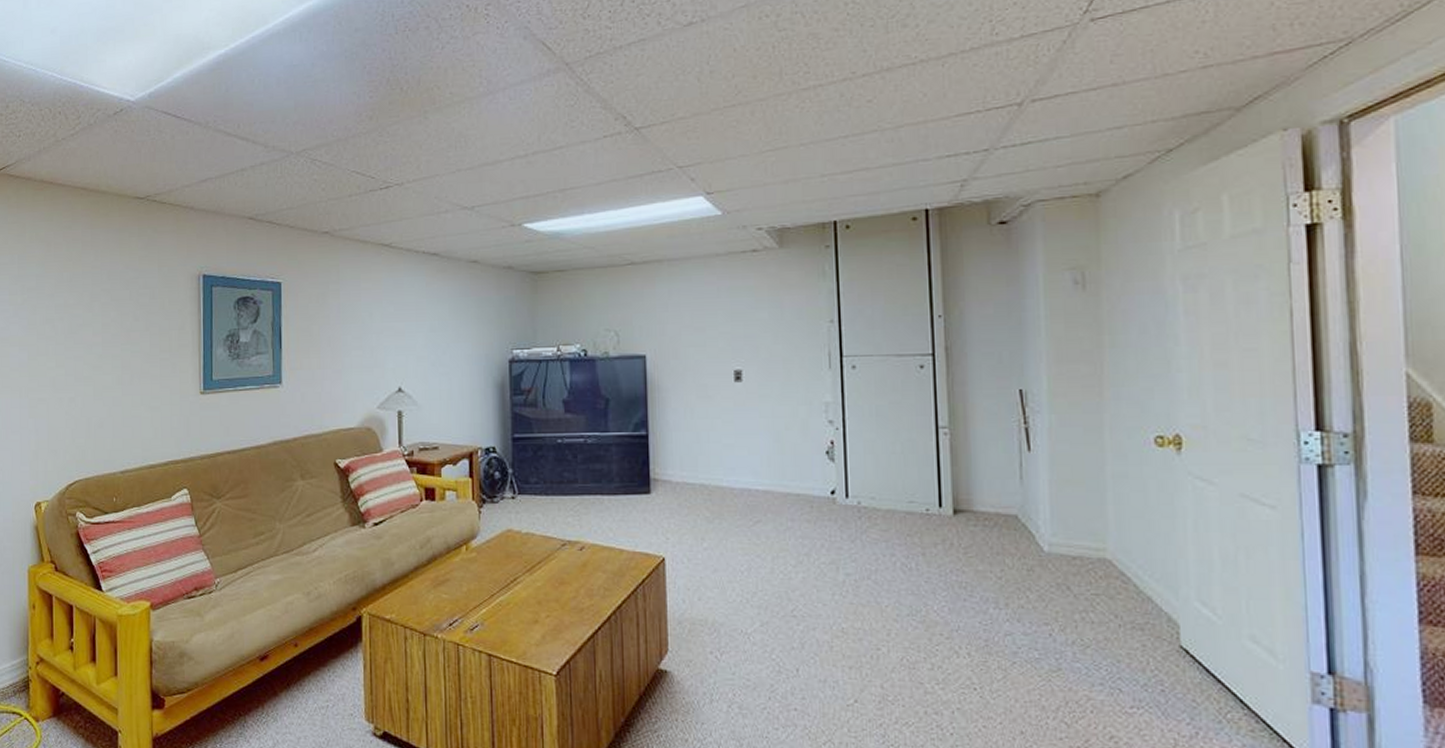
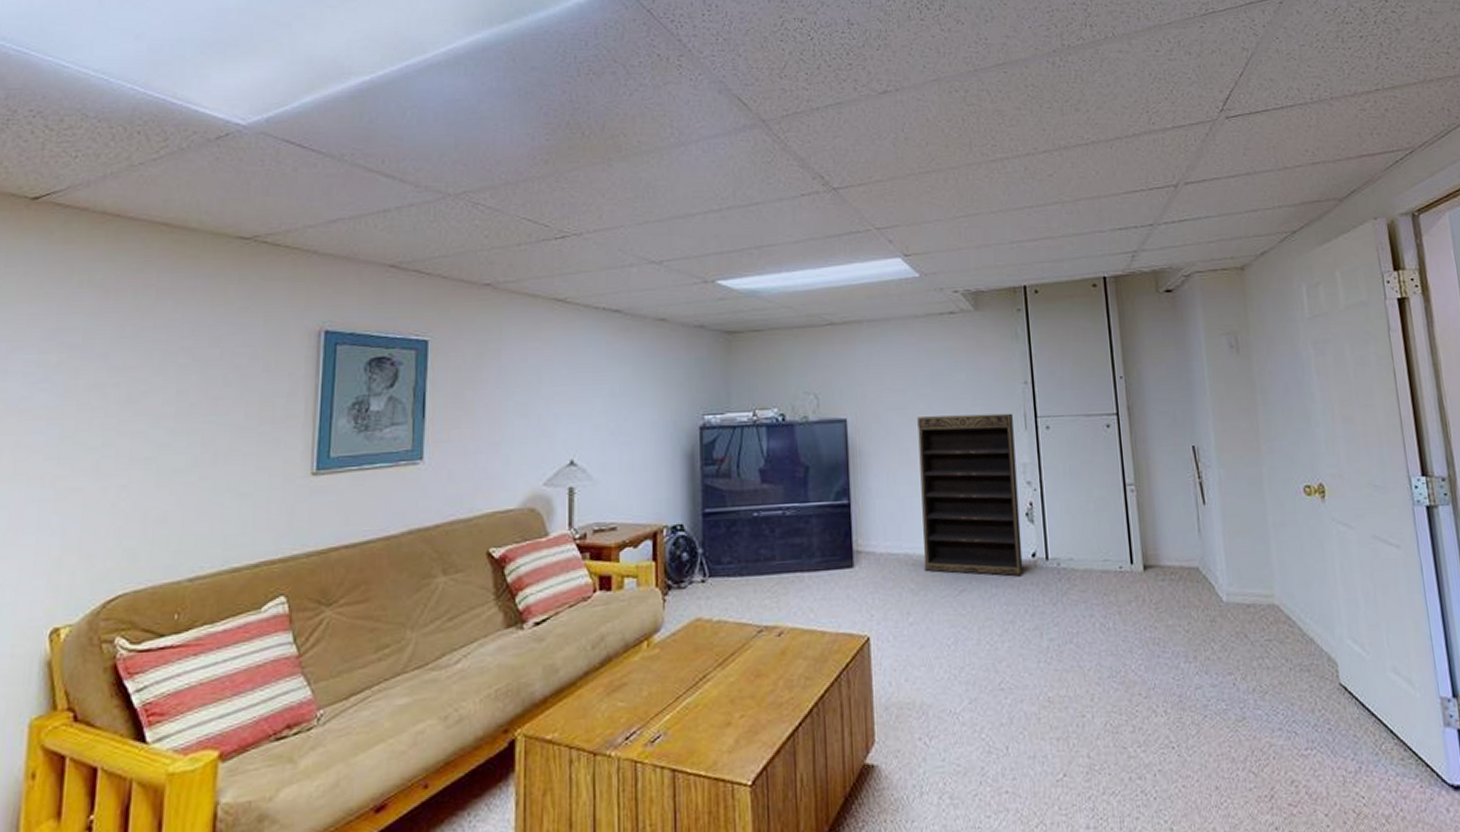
bookshelf: none [716,352,821,512] -> present [917,413,1023,577]

